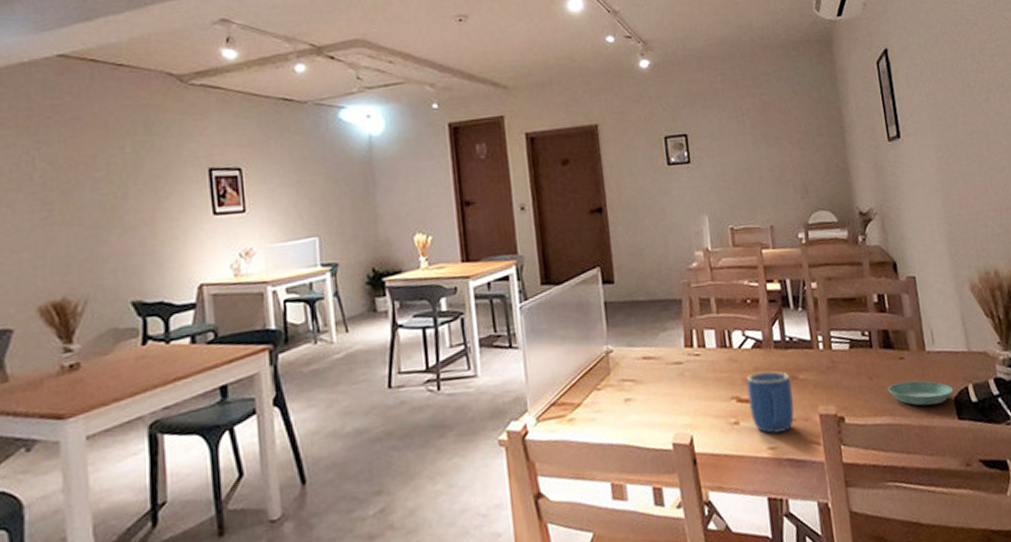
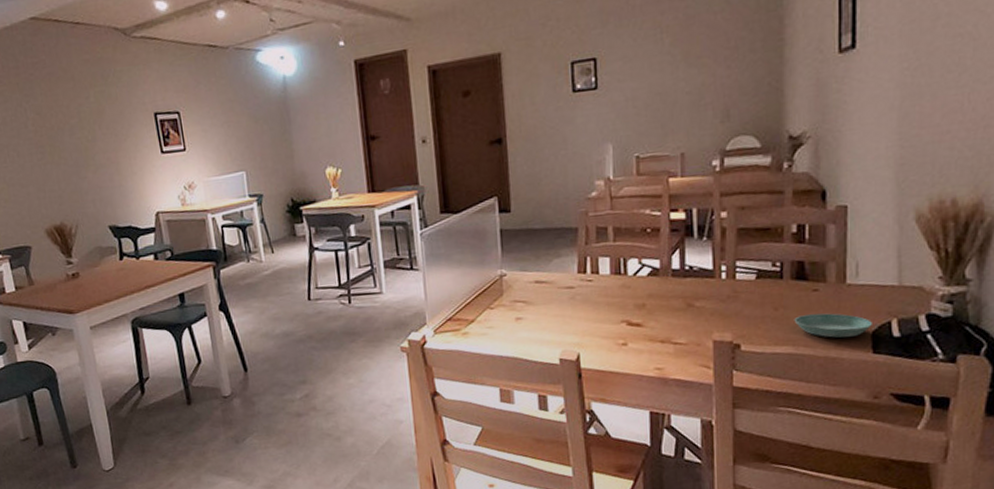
mug: present [746,371,795,434] -> none [638,298,687,356]

